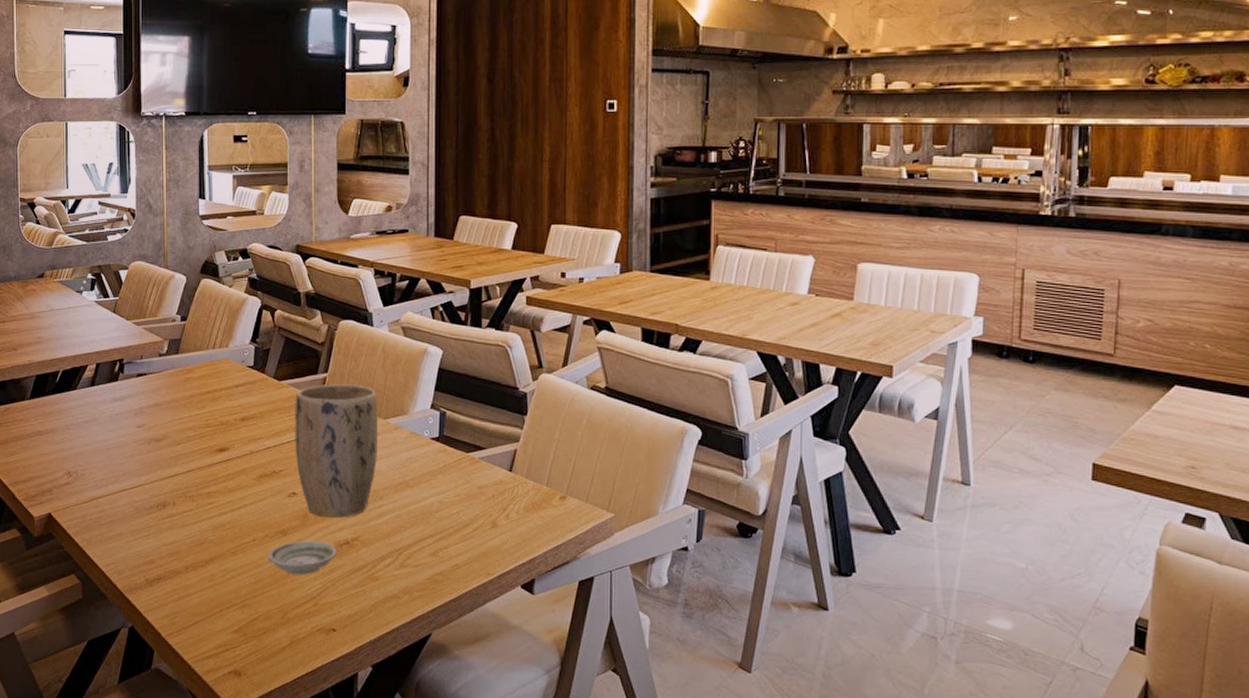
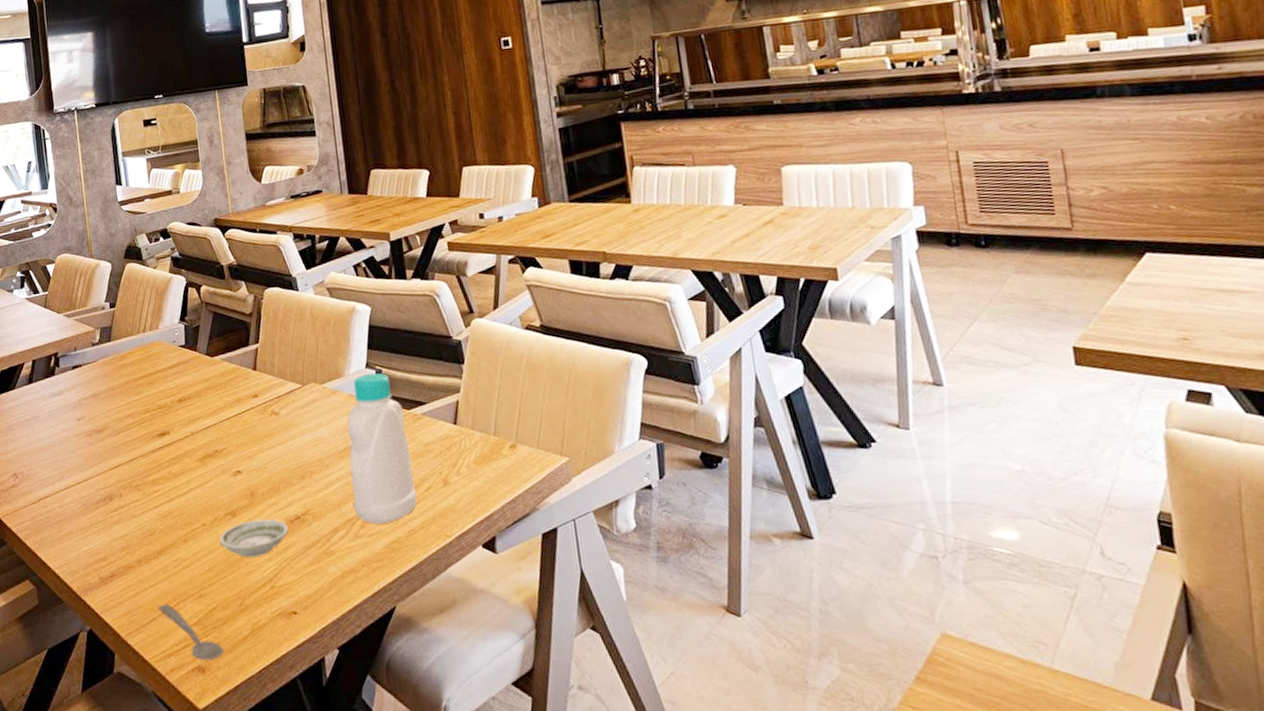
spoon: none [201,610,262,666] -> present [158,604,225,660]
plant pot: present [295,384,378,518] -> none [229,352,319,493]
bottle: none [402,414,465,557] -> present [347,373,417,524]

